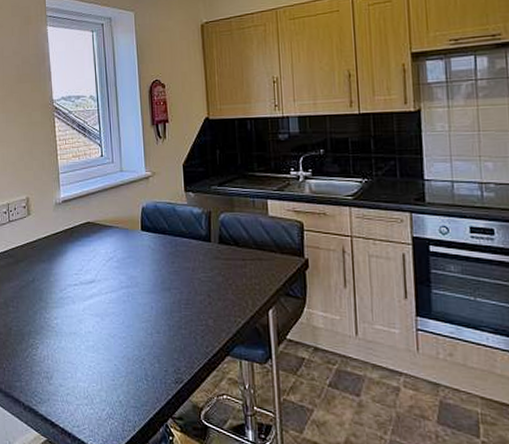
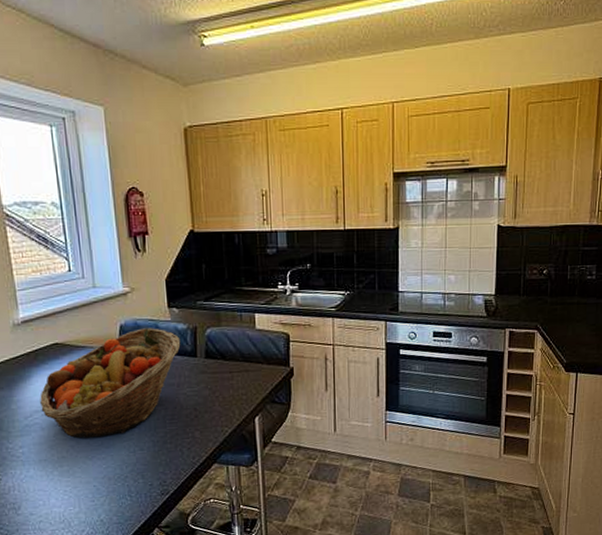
fruit basket: none [73,211,196,316] -> present [40,328,181,438]

